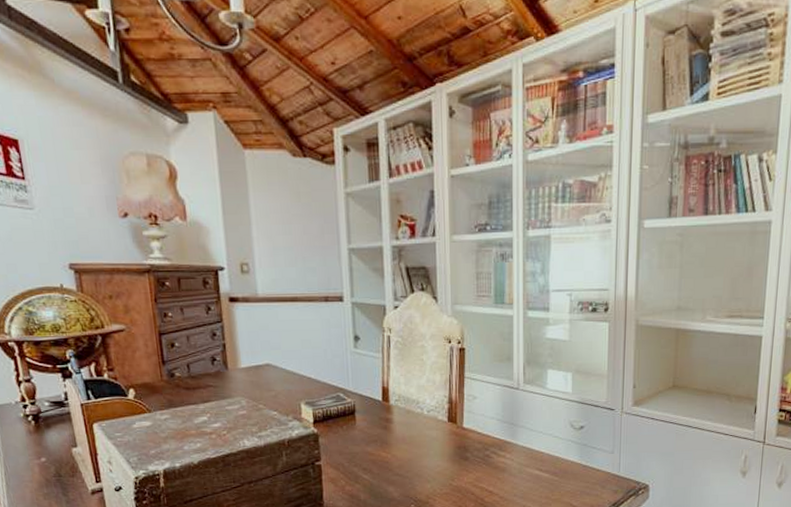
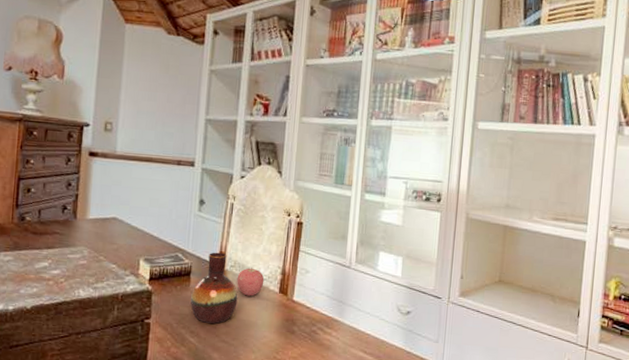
vase: none [358,388,407,459] -> present [190,252,238,324]
apple: none [403,400,432,428] -> present [237,268,265,296]

